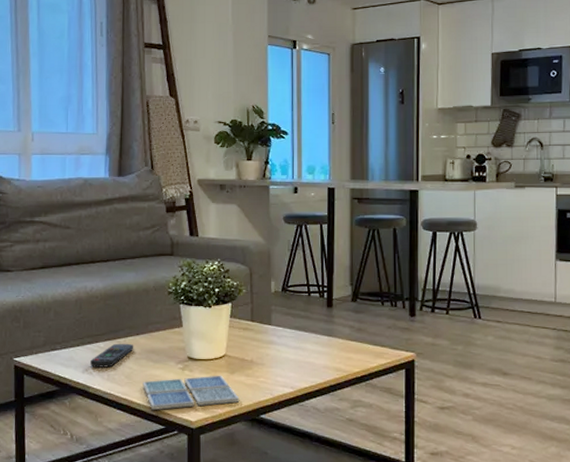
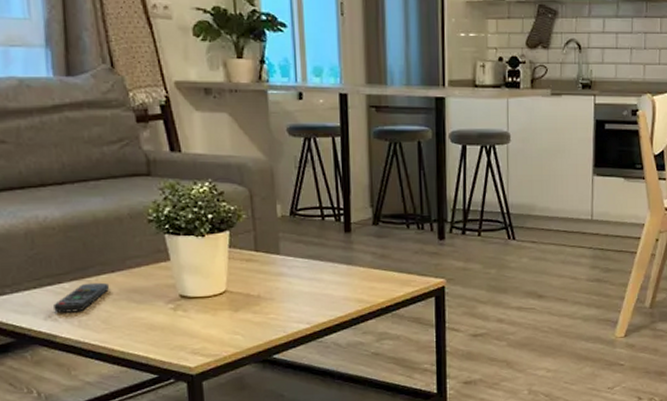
drink coaster: present [143,375,240,410] -> none [125,313,248,357]

